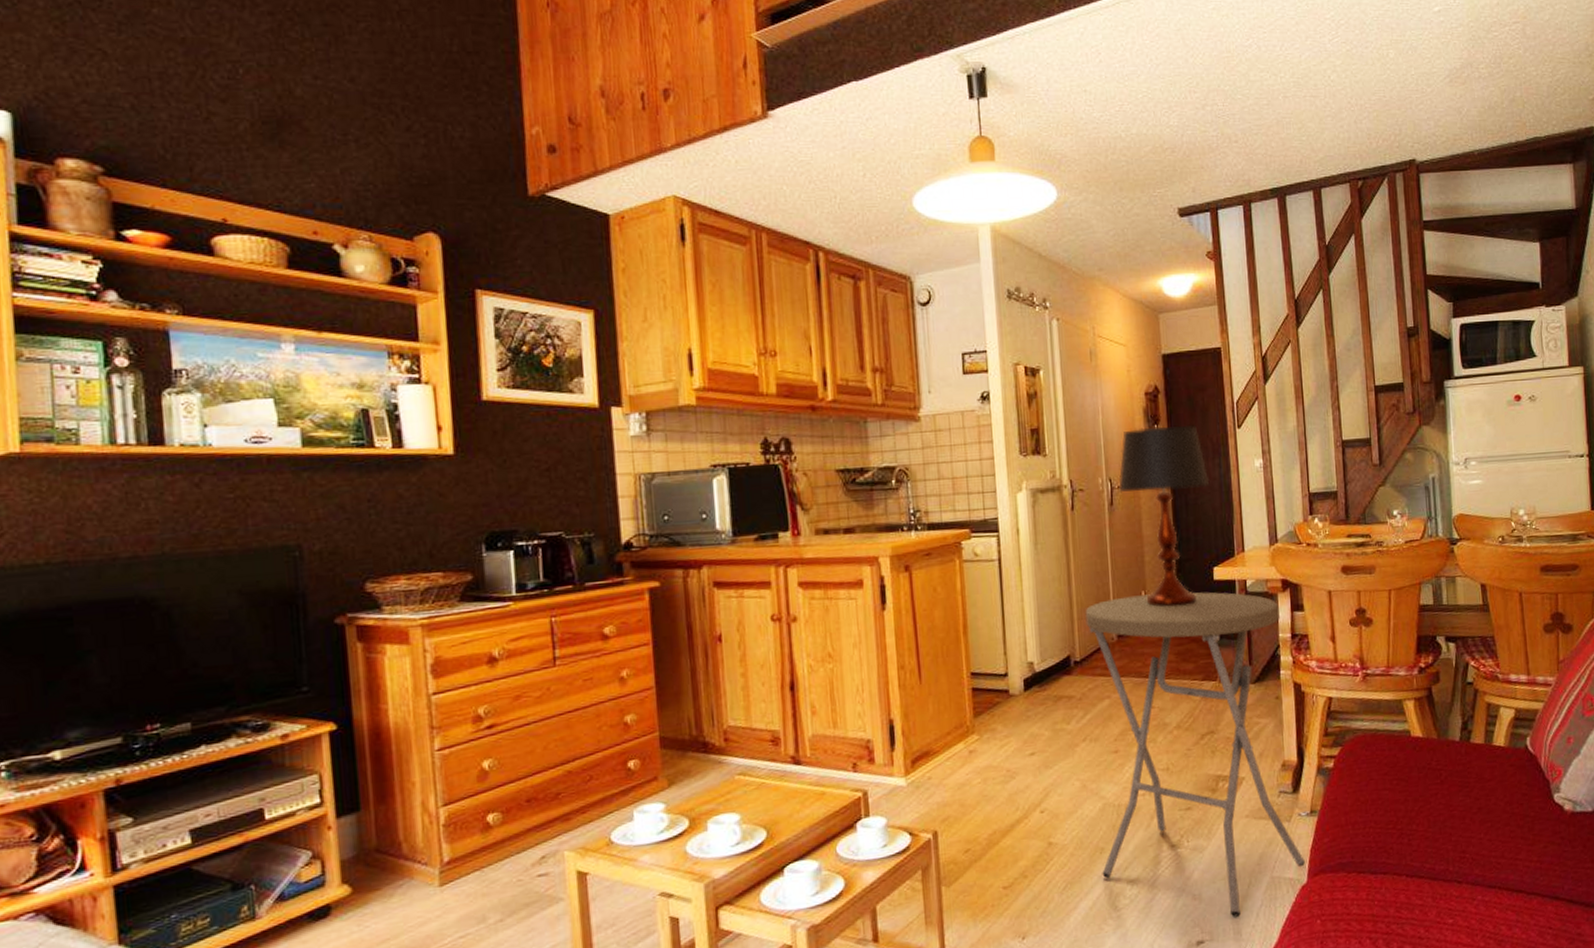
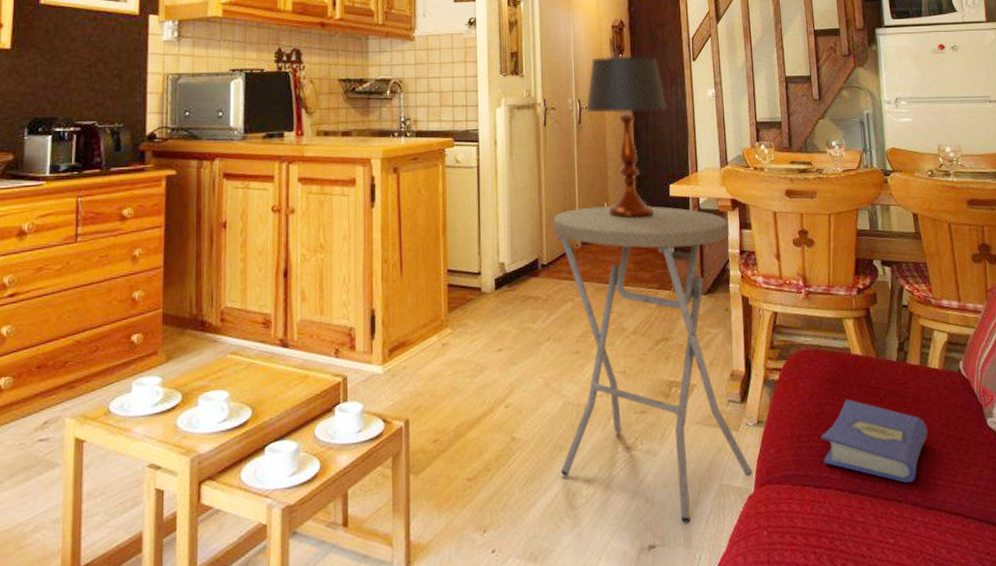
hardcover book: none [1378,782,1491,863] -> present [821,399,928,483]

